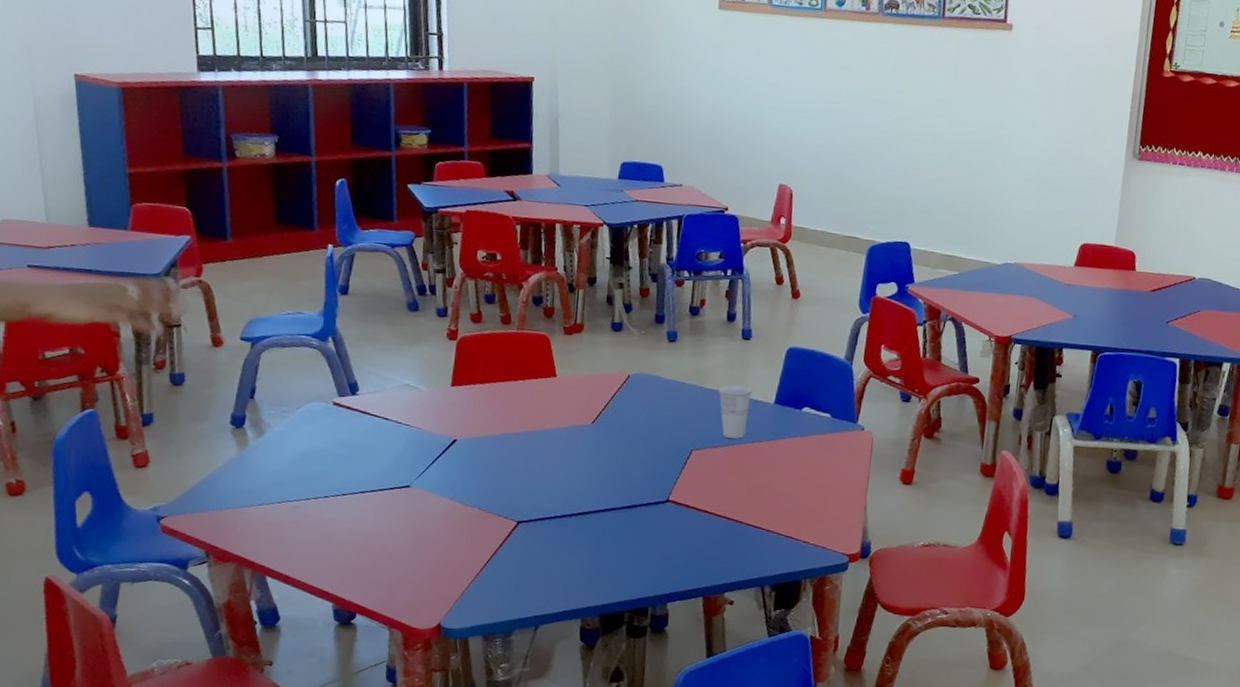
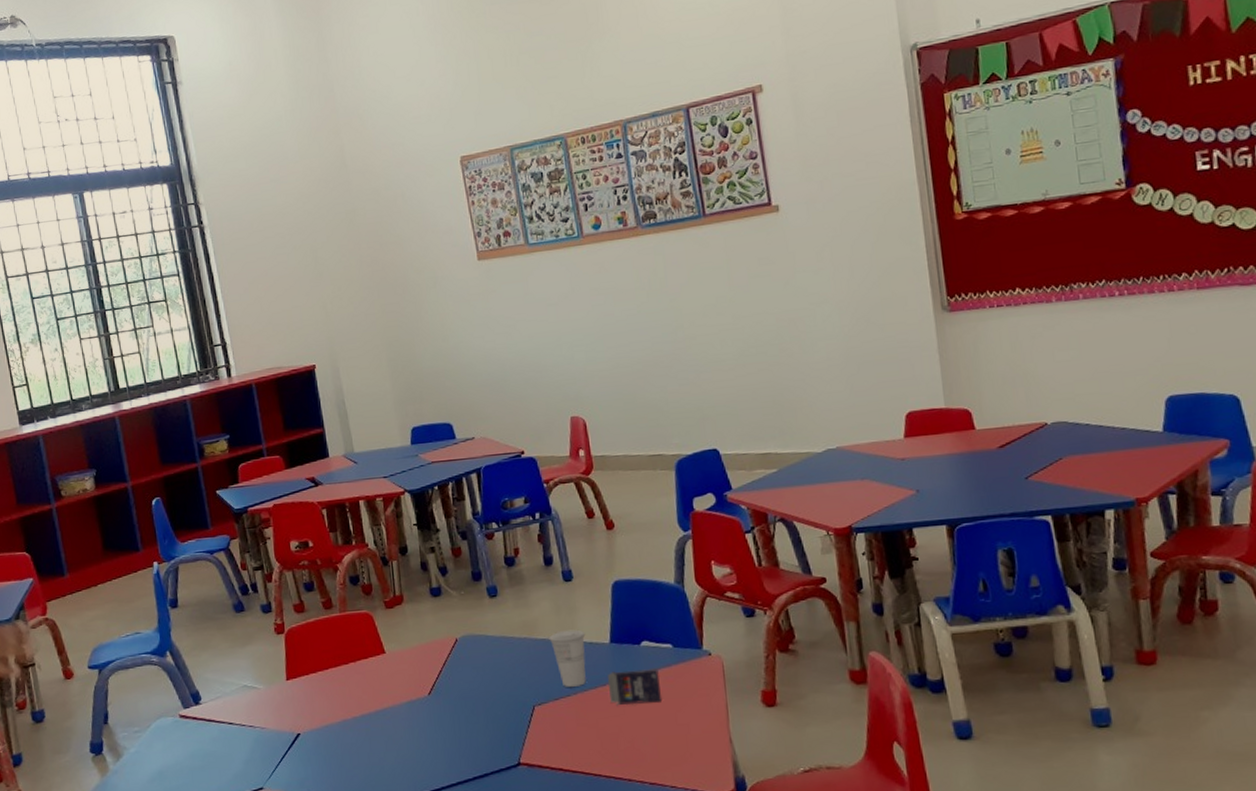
crayon box: none [764,430,814,465] -> present [607,669,661,706]

